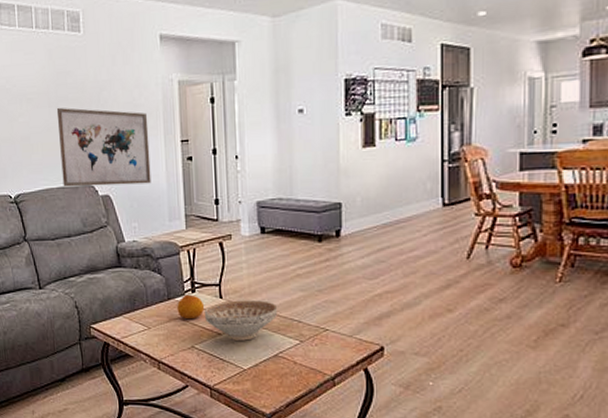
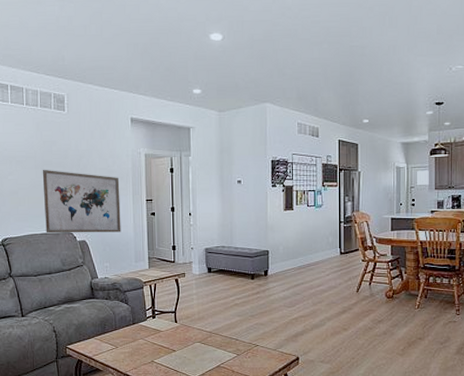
fruit: present [177,294,205,320] -> none [140,320,163,340]
decorative bowl: present [204,300,278,341] -> none [162,324,220,355]

